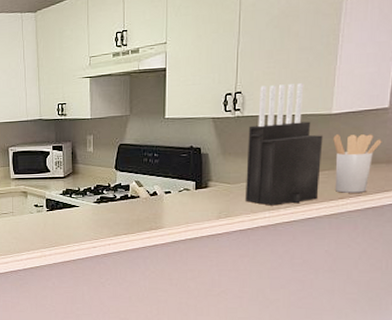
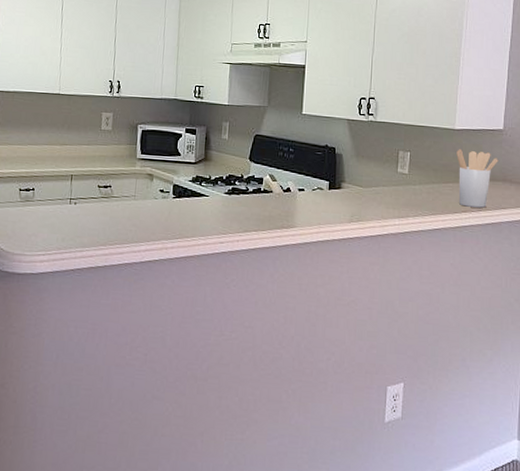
knife block: present [245,83,323,206] -> none [377,95,448,214]

